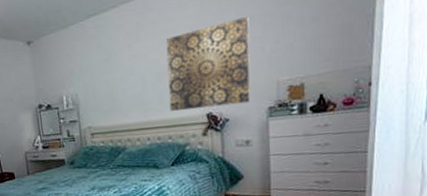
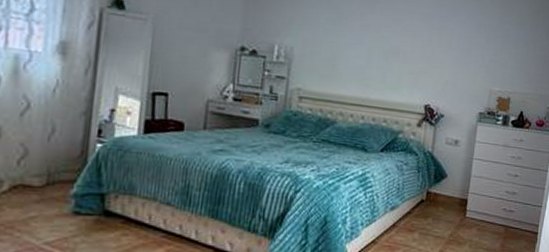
wall art: present [165,17,251,111] -> none [390,18,477,104]

